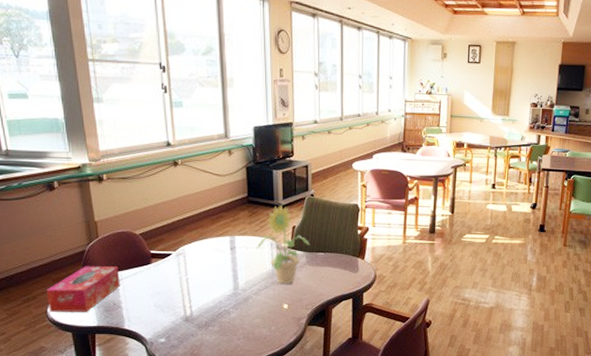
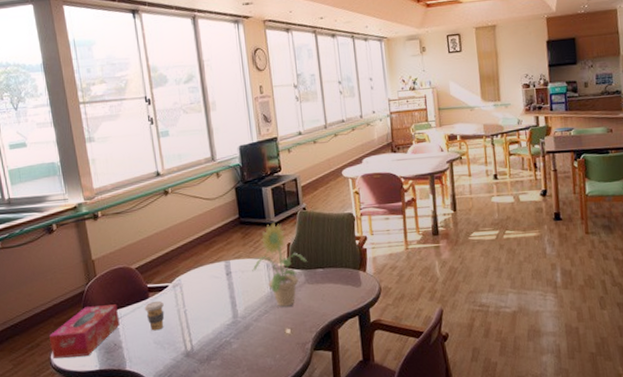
coffee cup: none [146,267,166,295] -> present [144,300,165,331]

